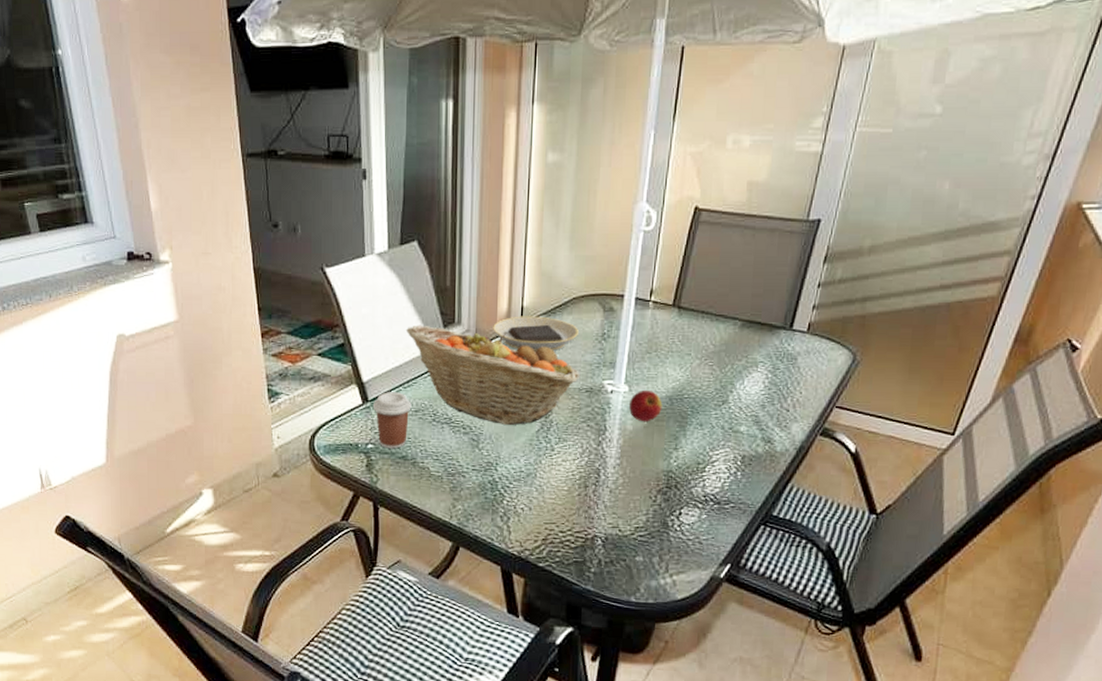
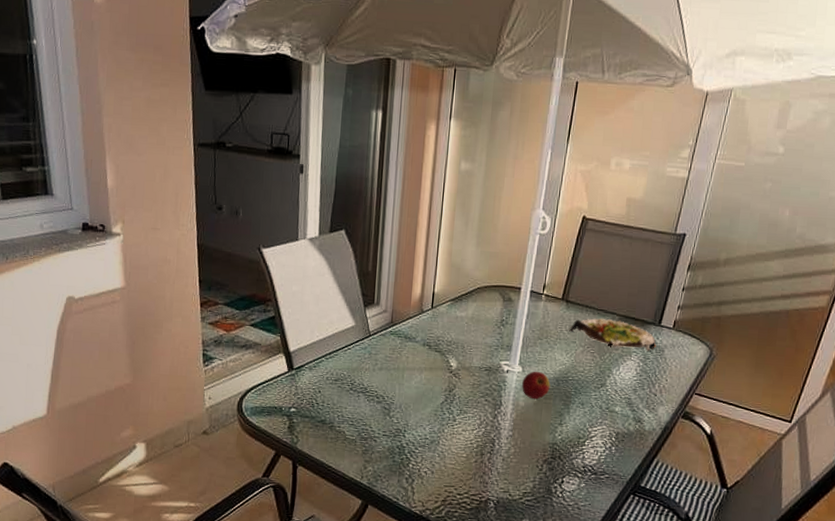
coffee cup: present [373,392,412,449] -> none [298,361,332,413]
fruit basket: present [405,325,581,426] -> none [330,303,481,397]
plate: present [493,316,579,352] -> none [407,300,481,333]
salad plate: none [684,325,788,361] -> present [570,318,656,352]

